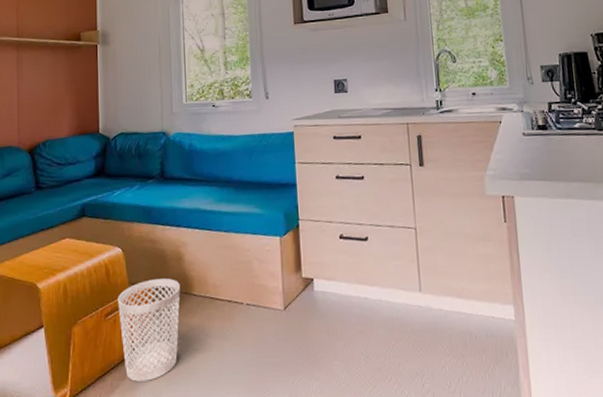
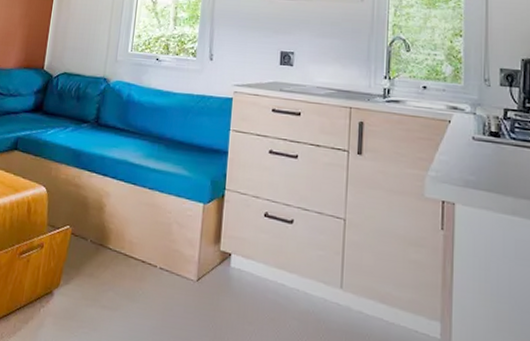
wastebasket: present [118,278,180,382] -> none [30,224,97,330]

